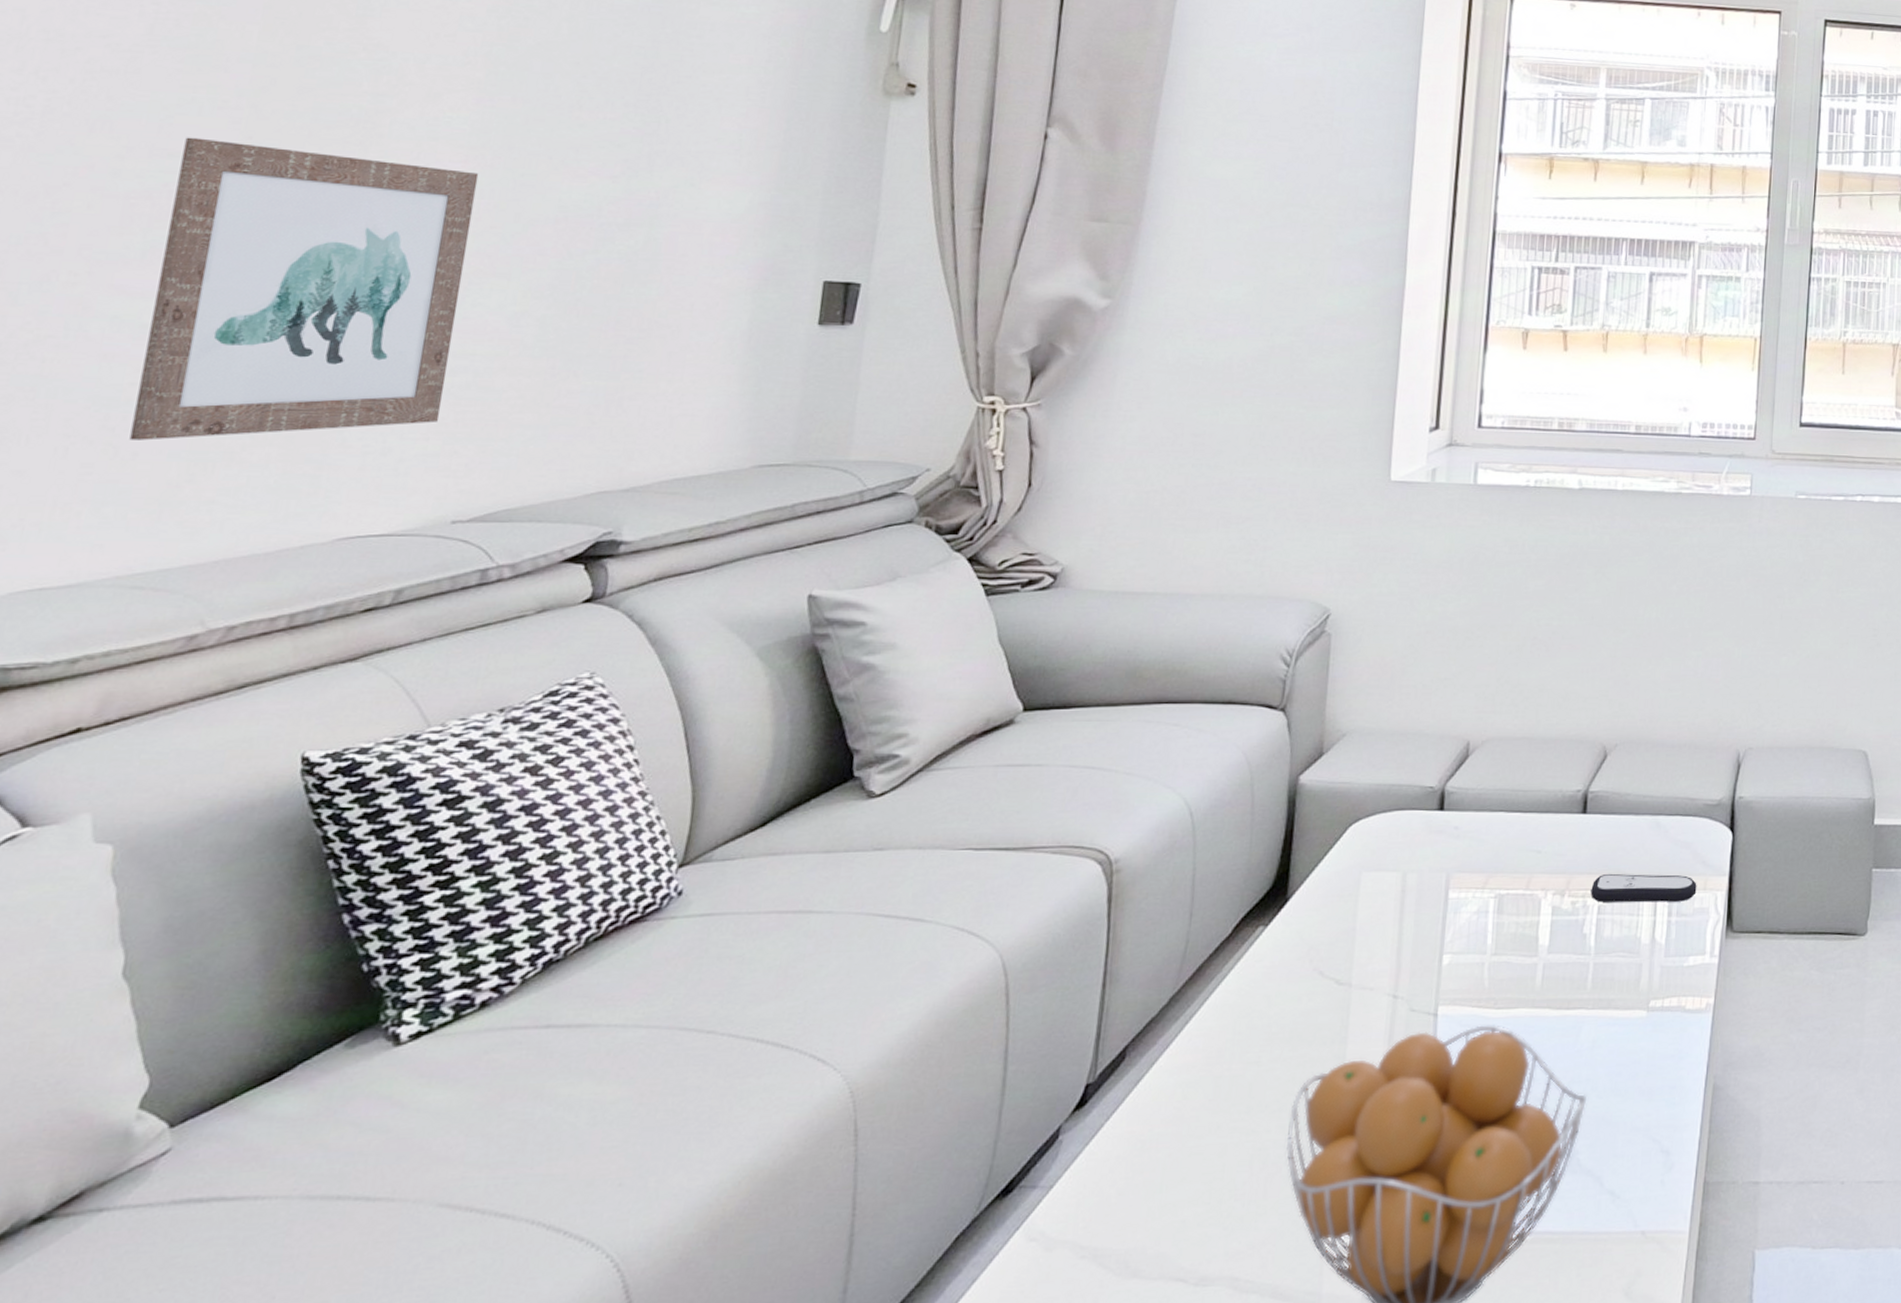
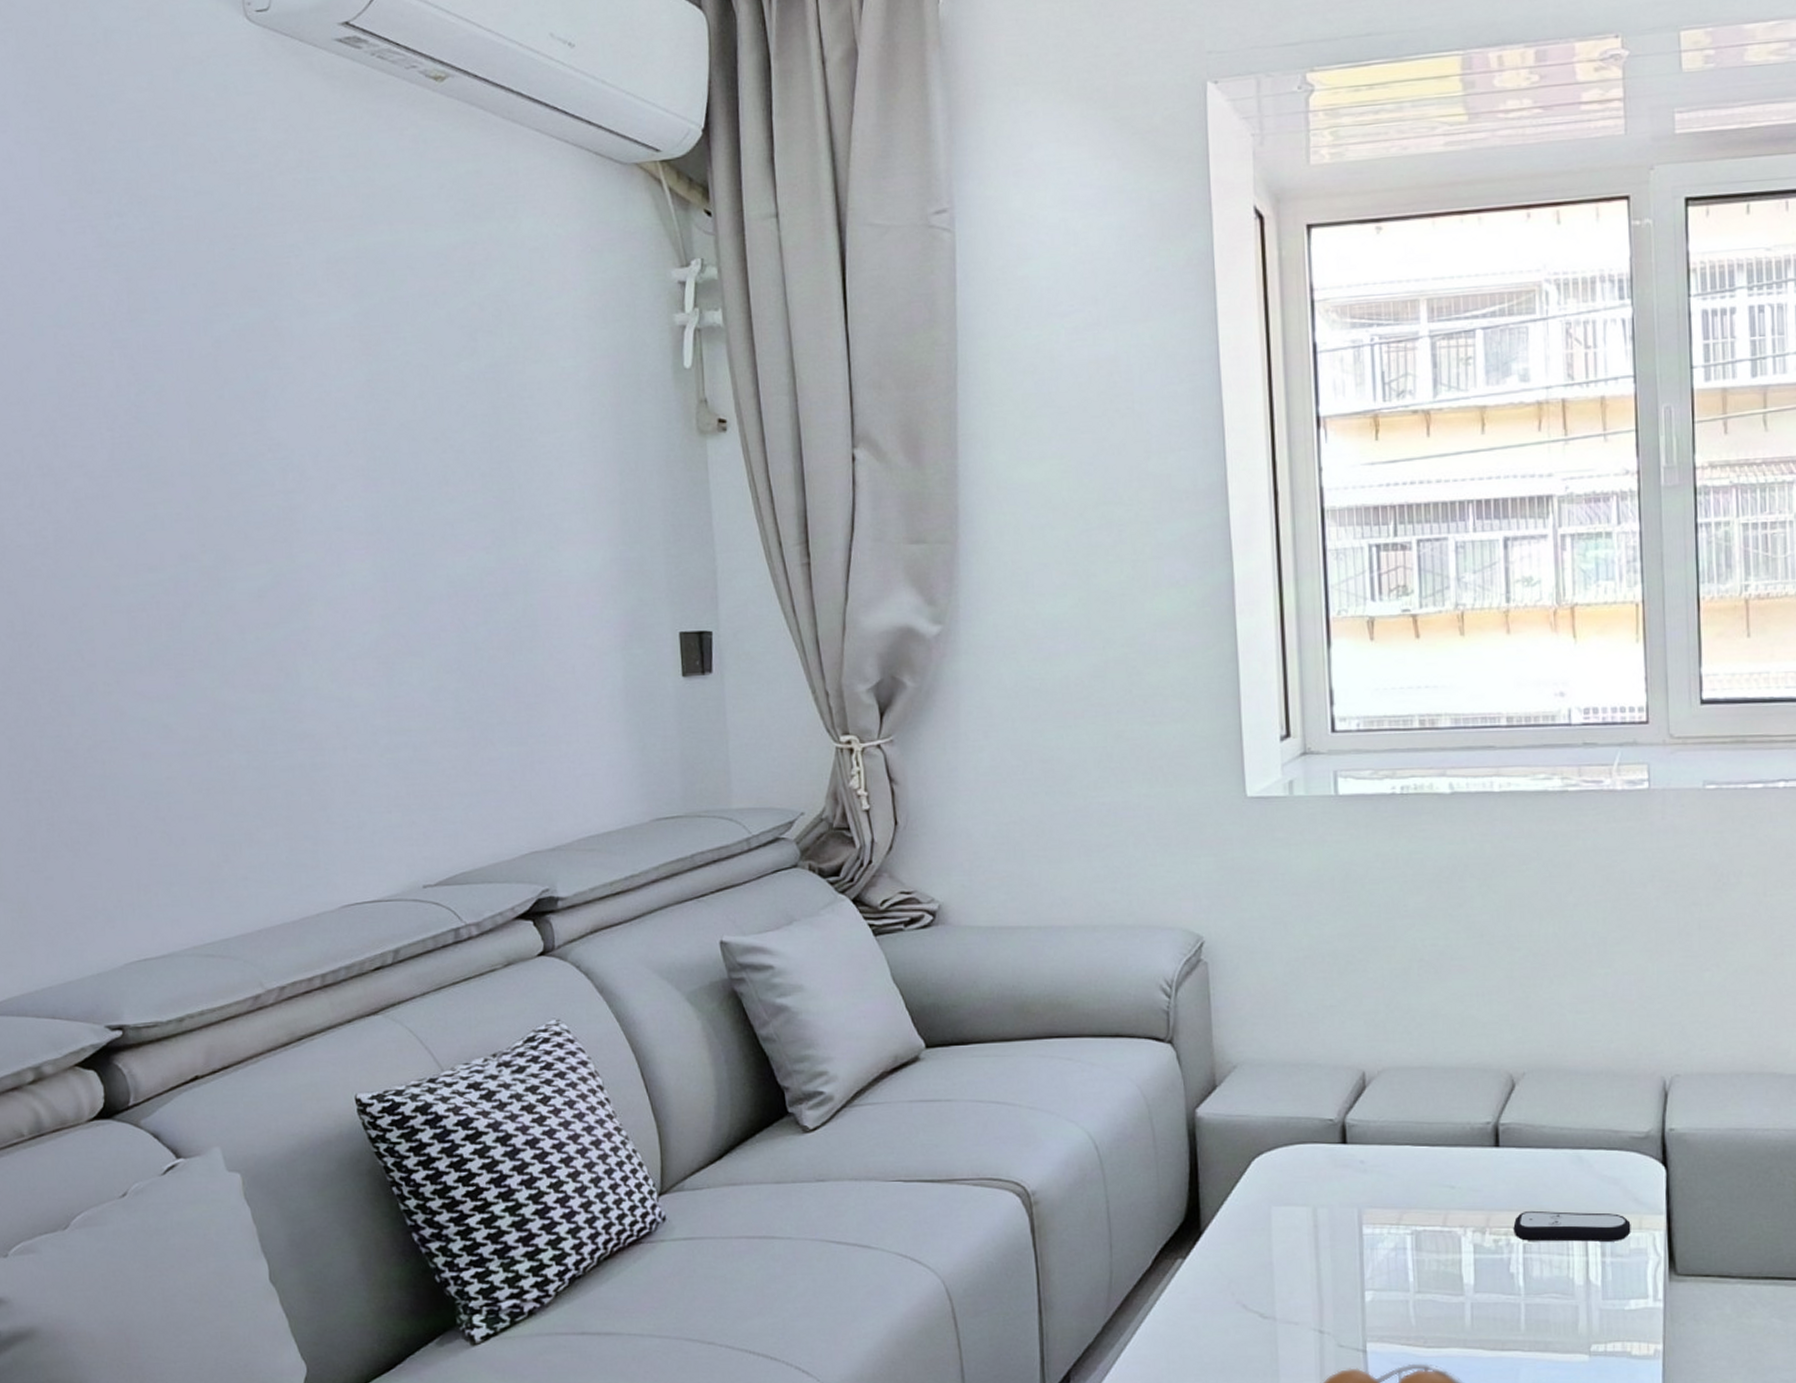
wall art: present [129,137,479,441] -> none [158,550,395,828]

